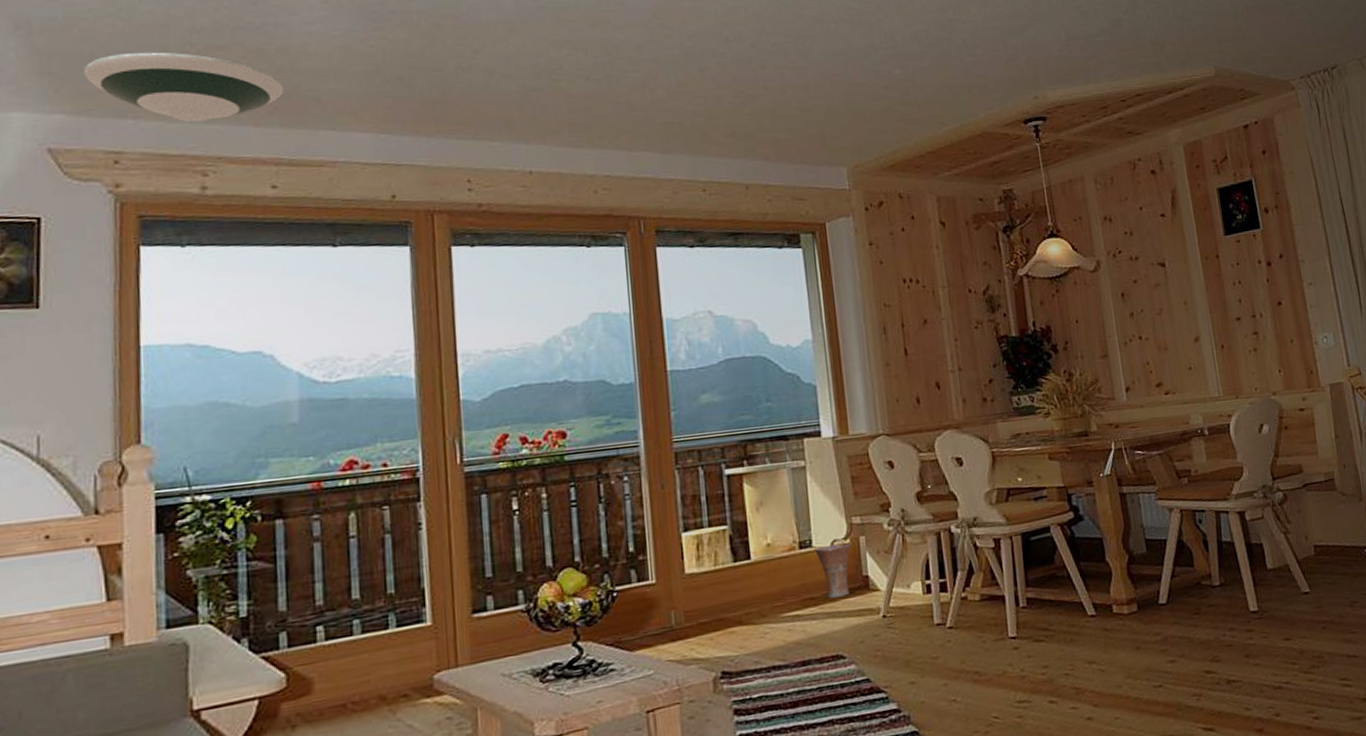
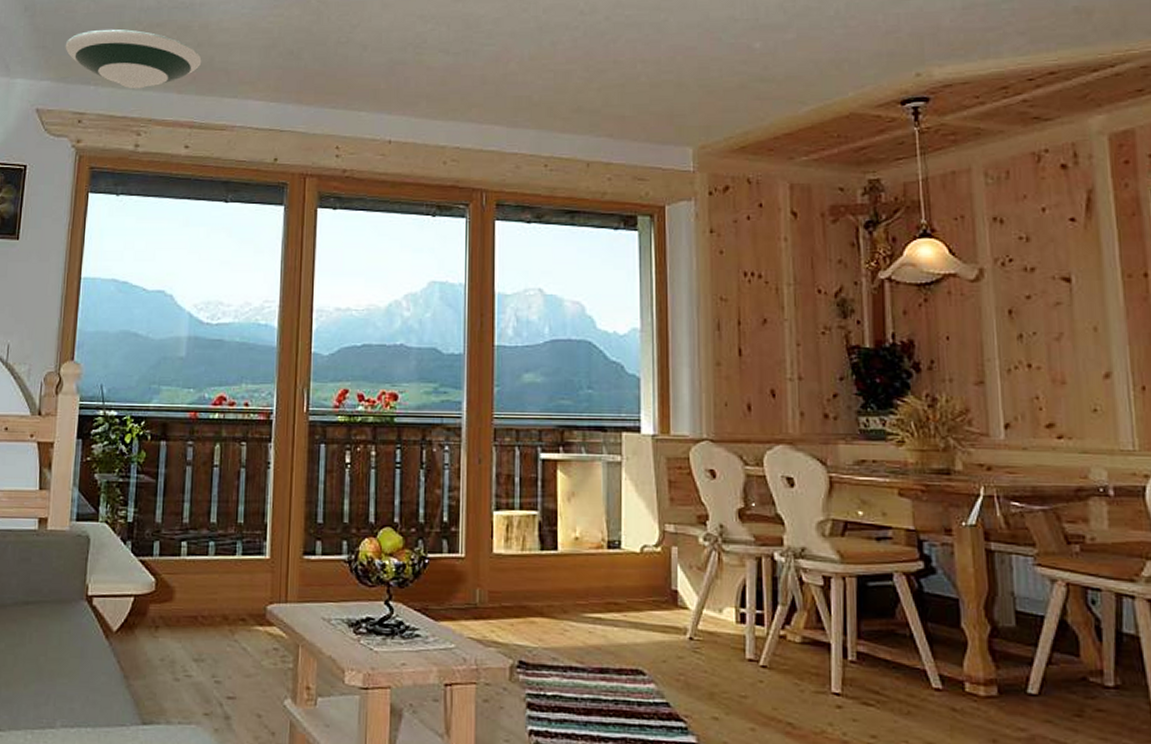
vase: present [815,543,851,599] -> none [623,550,662,608]

